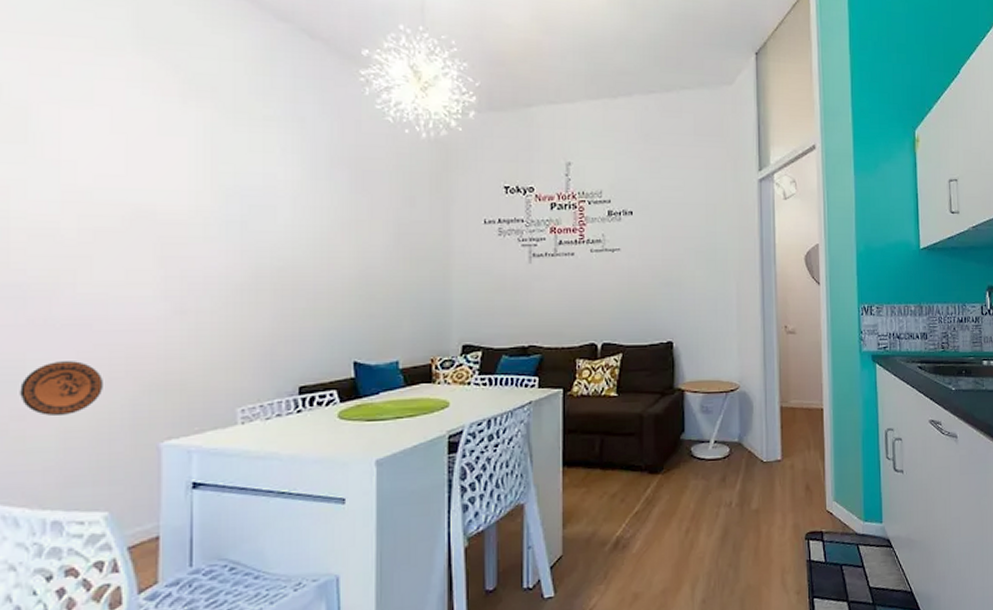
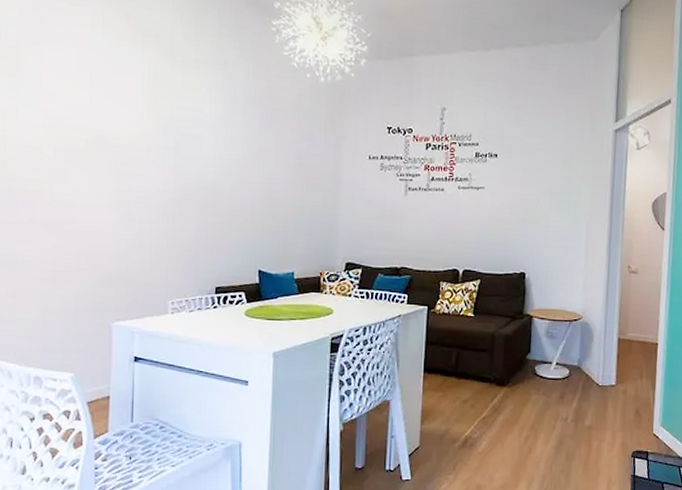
decorative plate: present [20,361,103,417] -> none [13,253,71,296]

